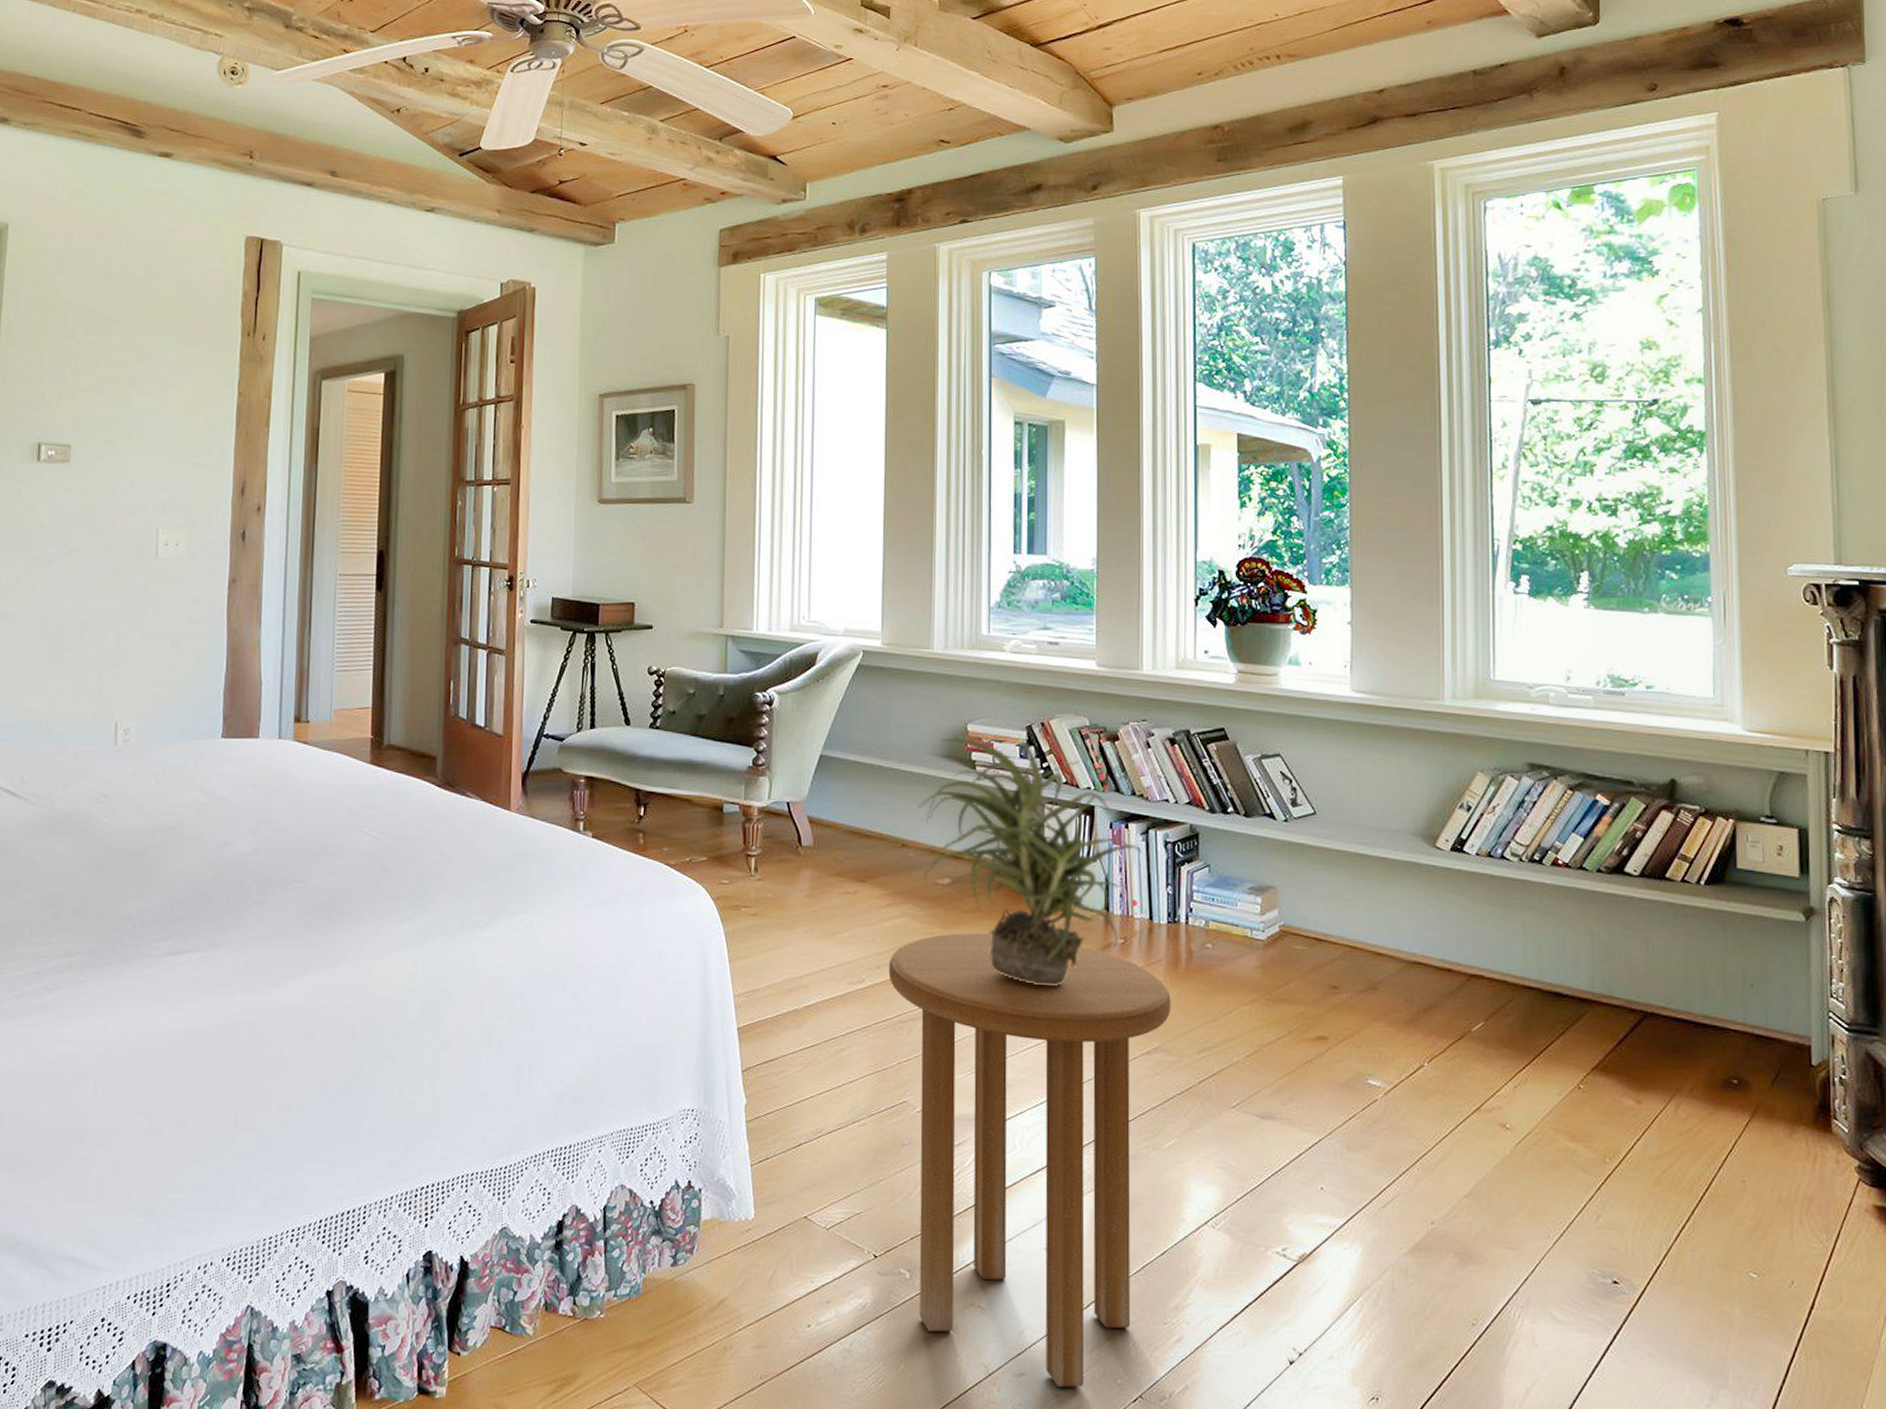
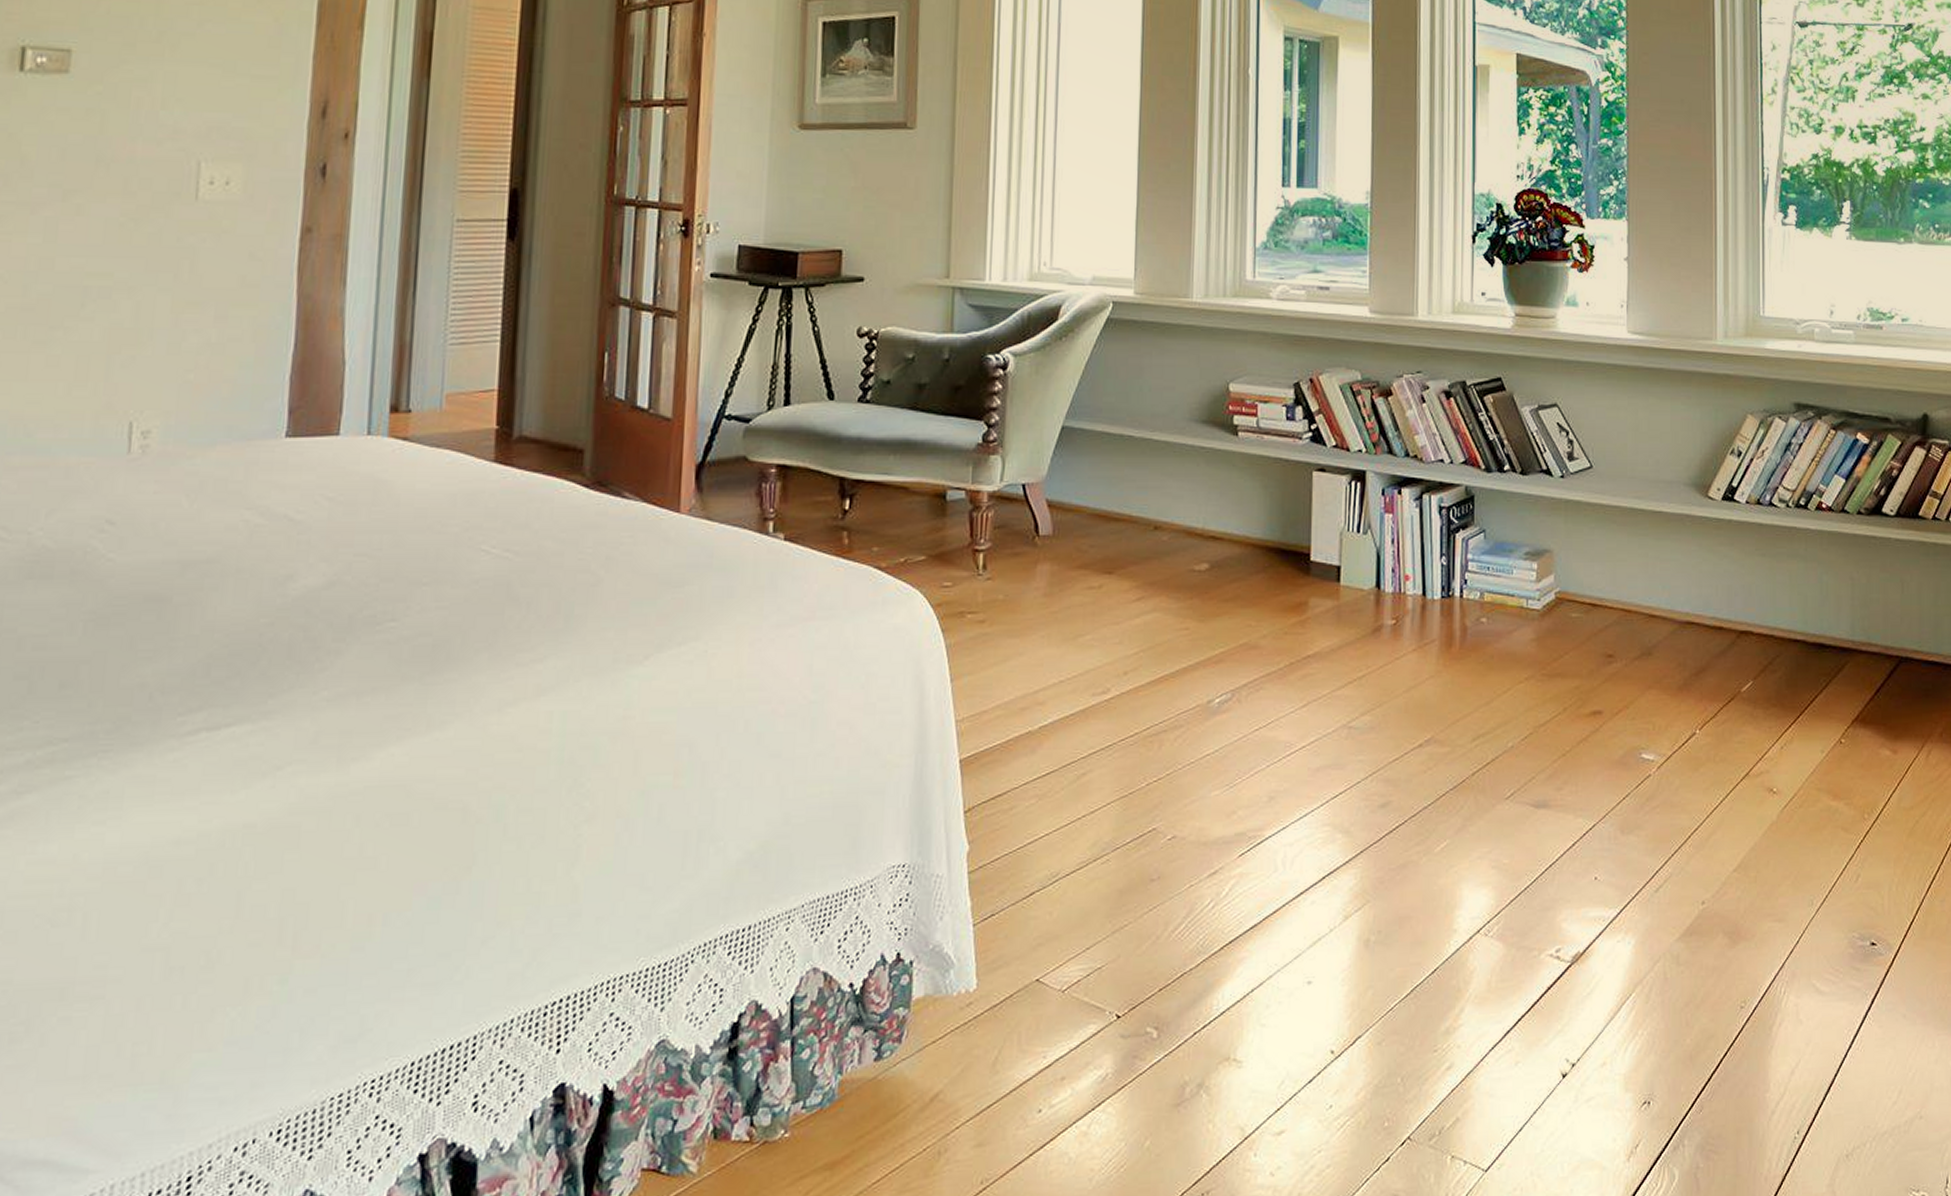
side table: present [888,933,1171,1388] -> none [1137,624,1444,1141]
potted plant: present [917,737,1142,987] -> none [1172,399,1415,680]

